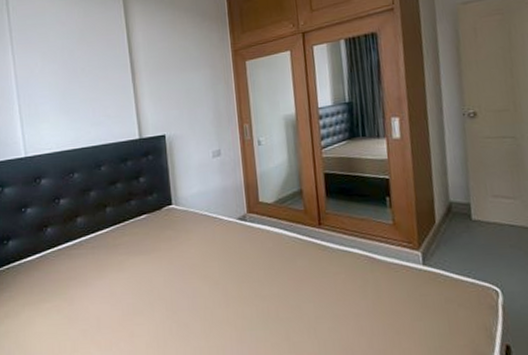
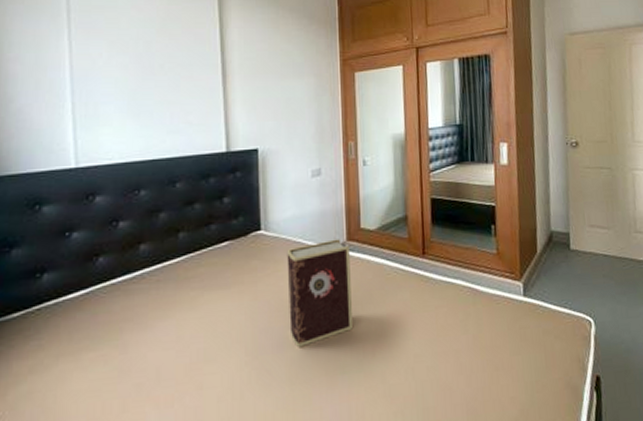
book: none [195,211,257,305] -> present [286,239,352,347]

